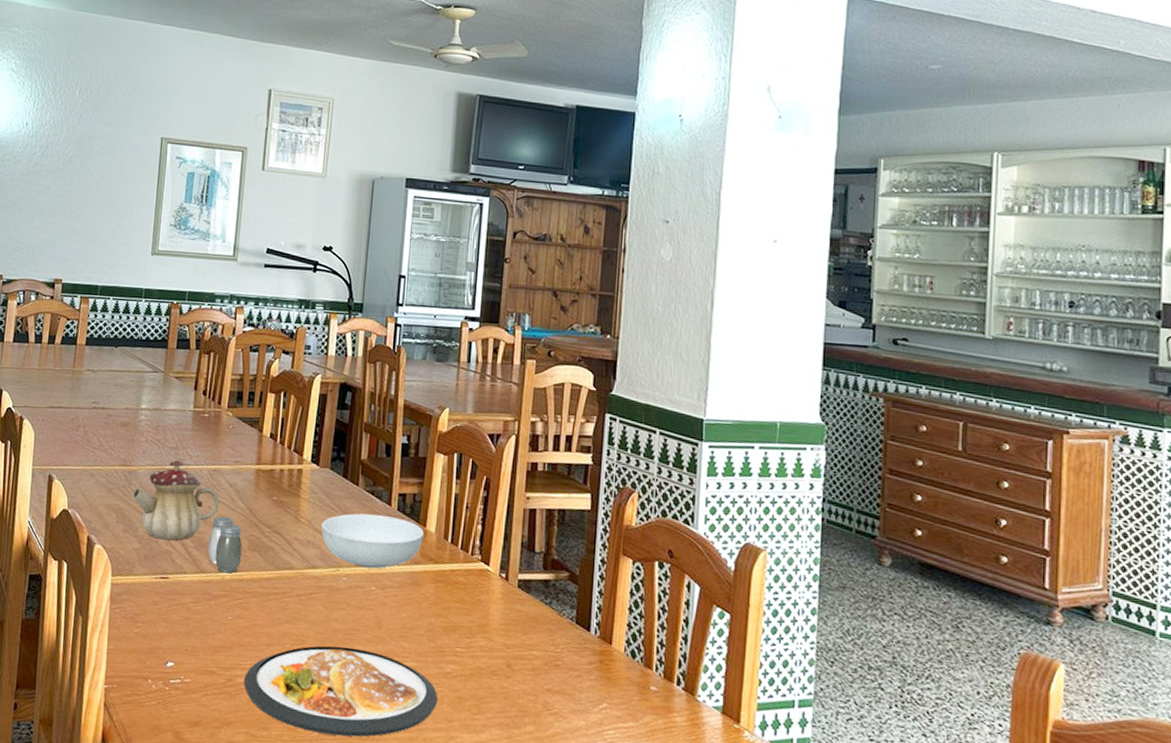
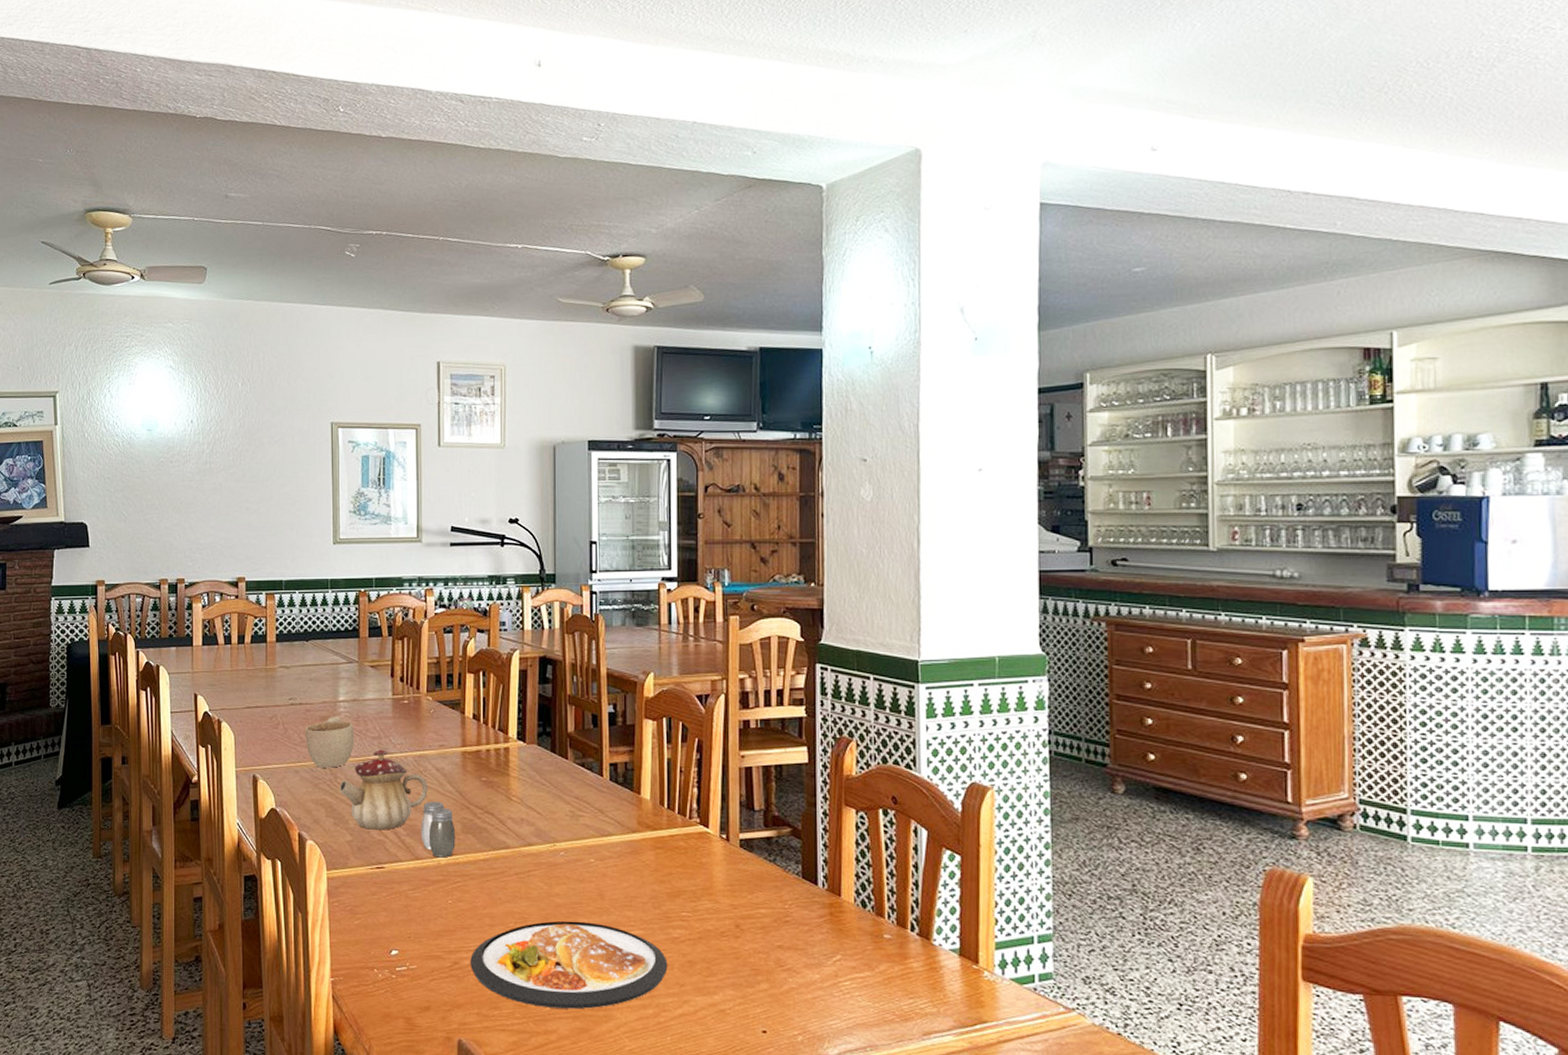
cup: none [104,423,153,474] -> present [305,716,355,768]
serving bowl: present [321,513,424,569] -> none [534,786,639,841]

